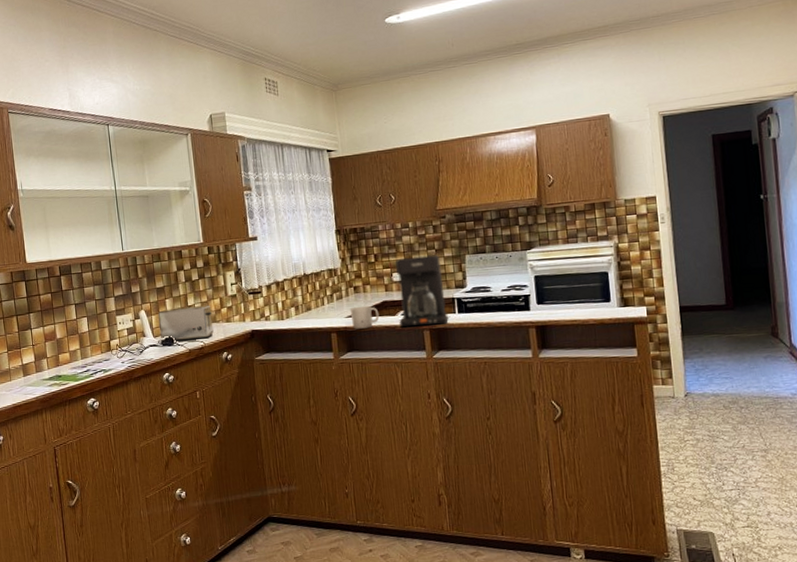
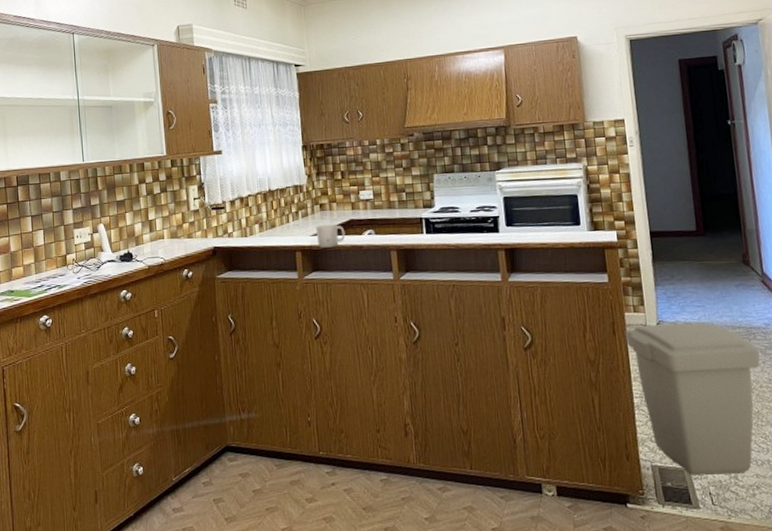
toaster: present [157,305,214,344] -> none [117,219,174,260]
coffee maker: present [395,254,448,328] -> none [362,173,416,247]
trash can: none [653,393,786,538] -> present [625,322,760,475]

